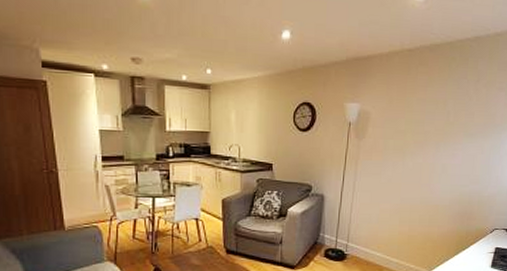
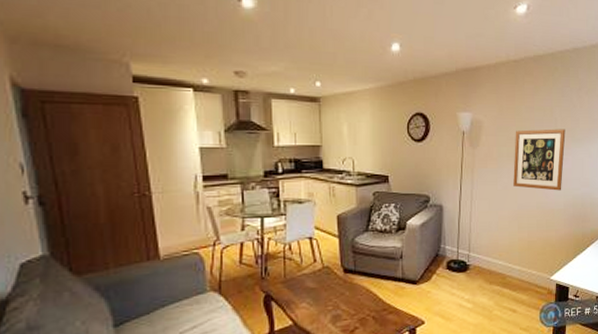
wall art: none [398,122,458,187] -> present [513,129,566,191]

